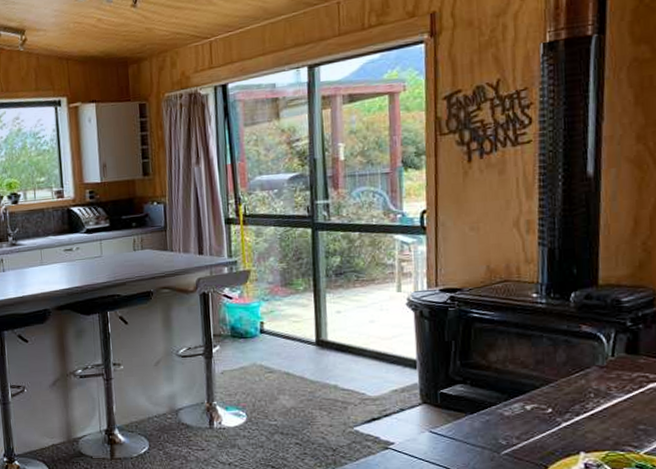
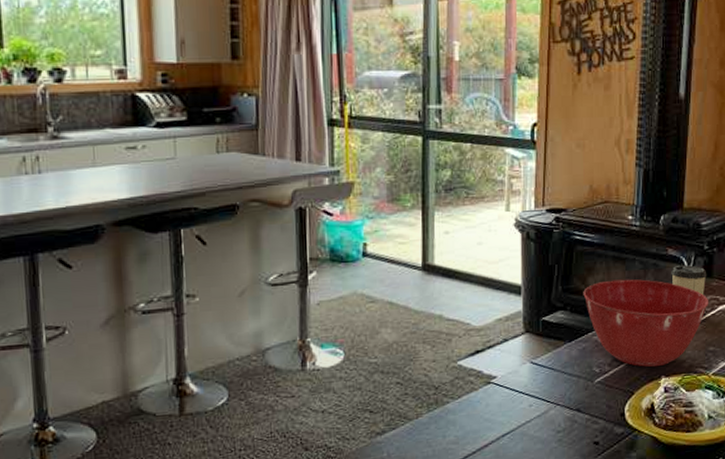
mixing bowl: none [484,355,636,443] -> present [583,279,709,367]
cup: none [586,342,632,372] -> present [671,265,707,295]

